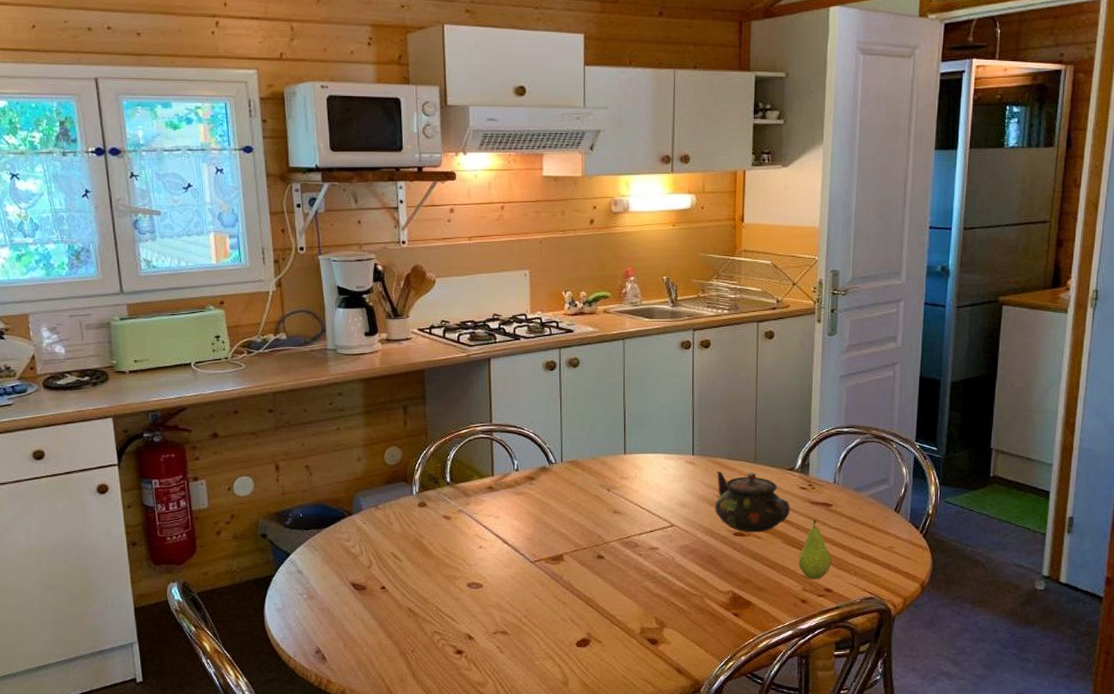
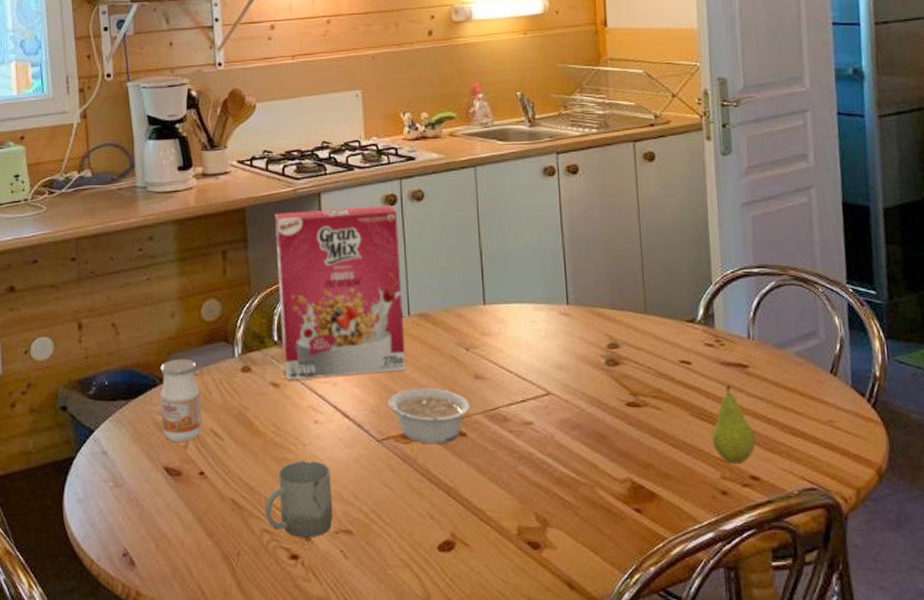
jam jar: none [348,495,384,564] -> present [160,358,202,443]
cup: none [436,578,492,638] -> present [265,461,333,538]
cereal box: none [449,370,557,514] -> present [274,205,406,380]
legume: none [541,520,608,565] -> present [388,388,470,445]
teapot: present [715,470,790,533] -> none [597,324,696,402]

